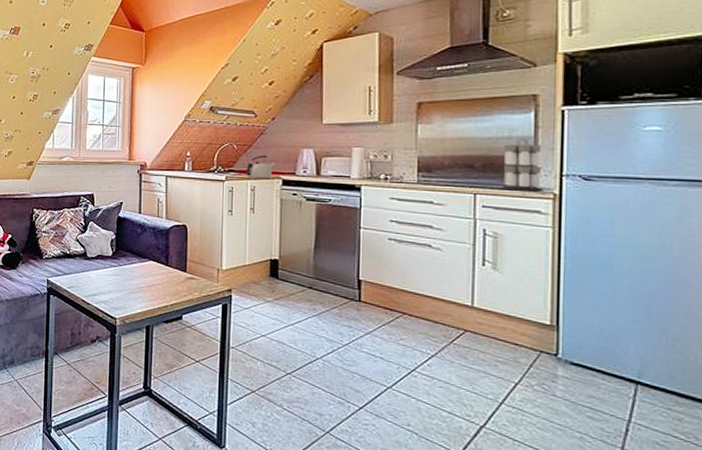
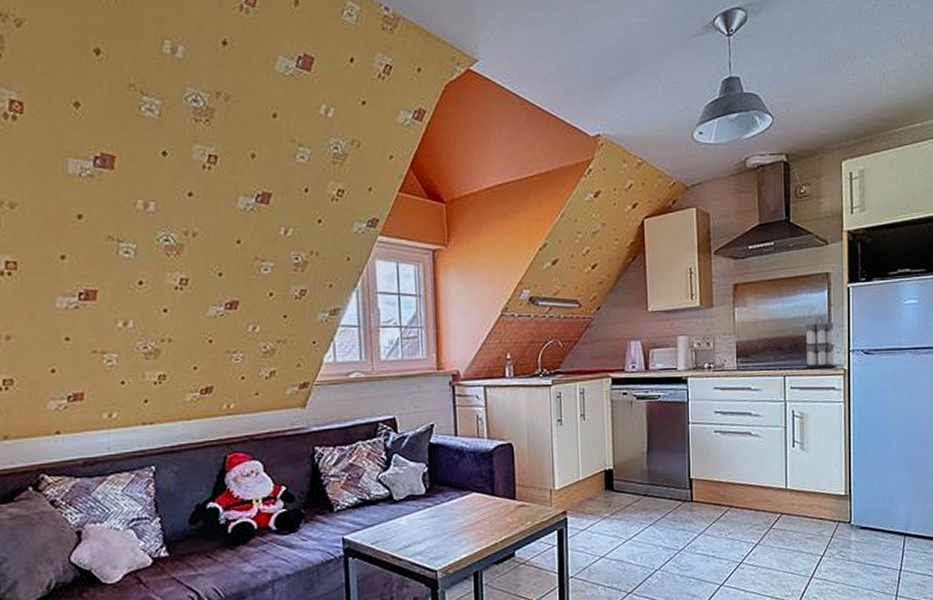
kettle: present [246,155,276,180] -> none [573,351,604,381]

